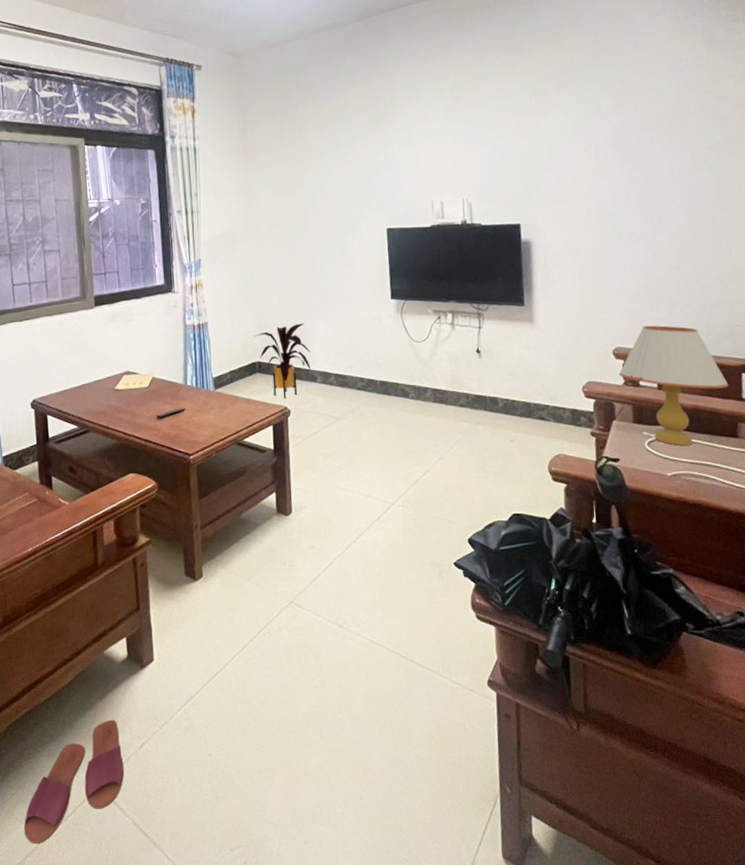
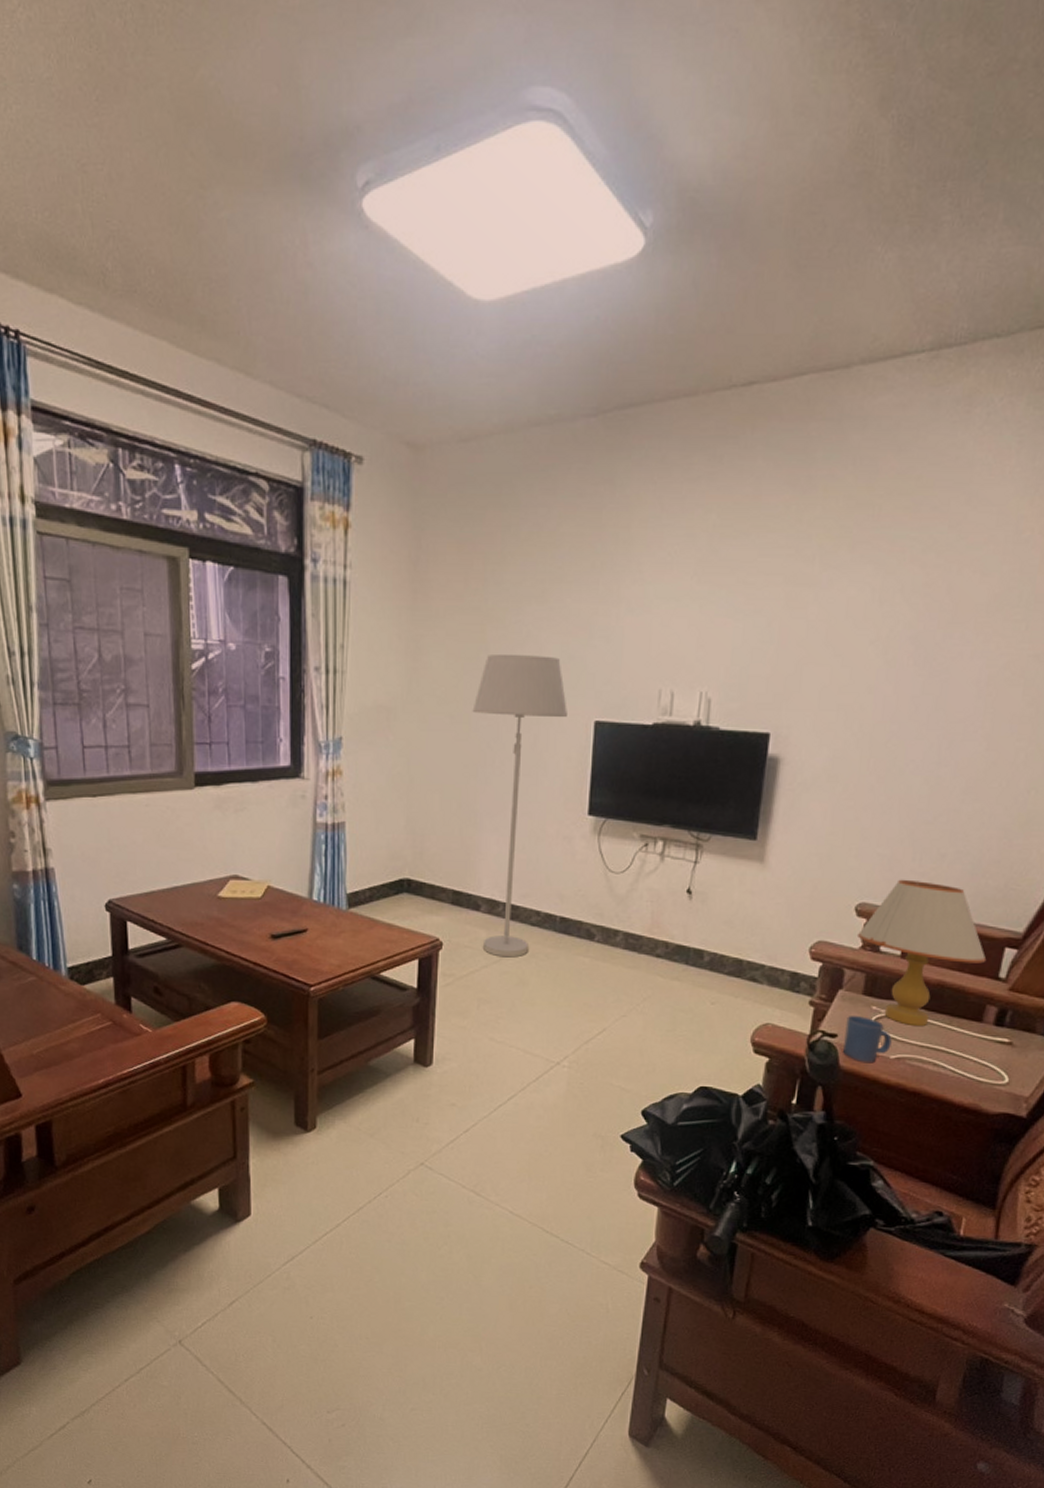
slippers: present [24,719,124,843] -> none [90,1274,210,1394]
house plant: present [254,323,311,399] -> none [405,835,476,928]
floor lamp: none [295,185,366,418] -> present [472,655,567,958]
mug: none [624,441,666,482] -> present [843,1015,892,1064]

